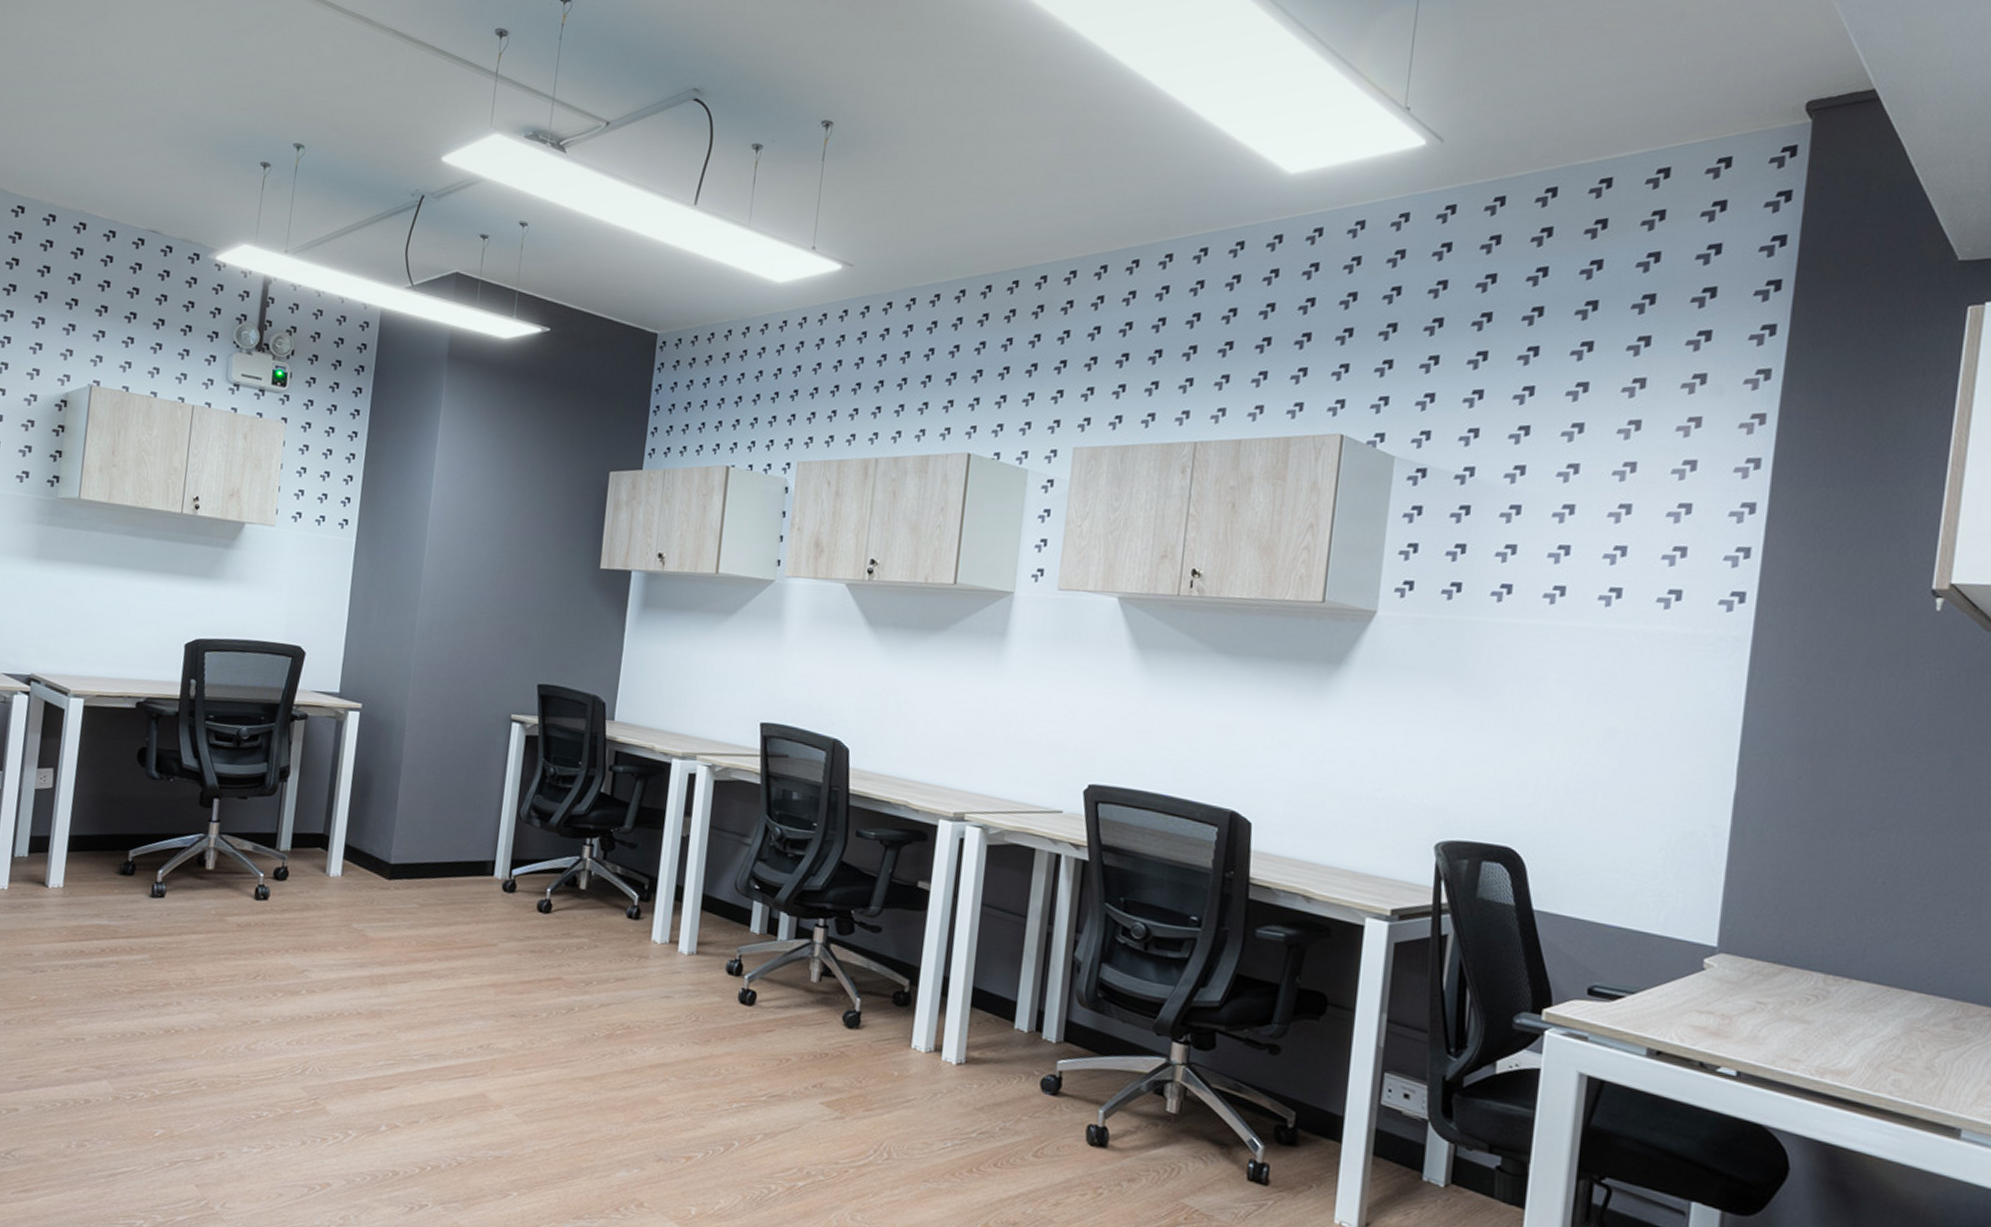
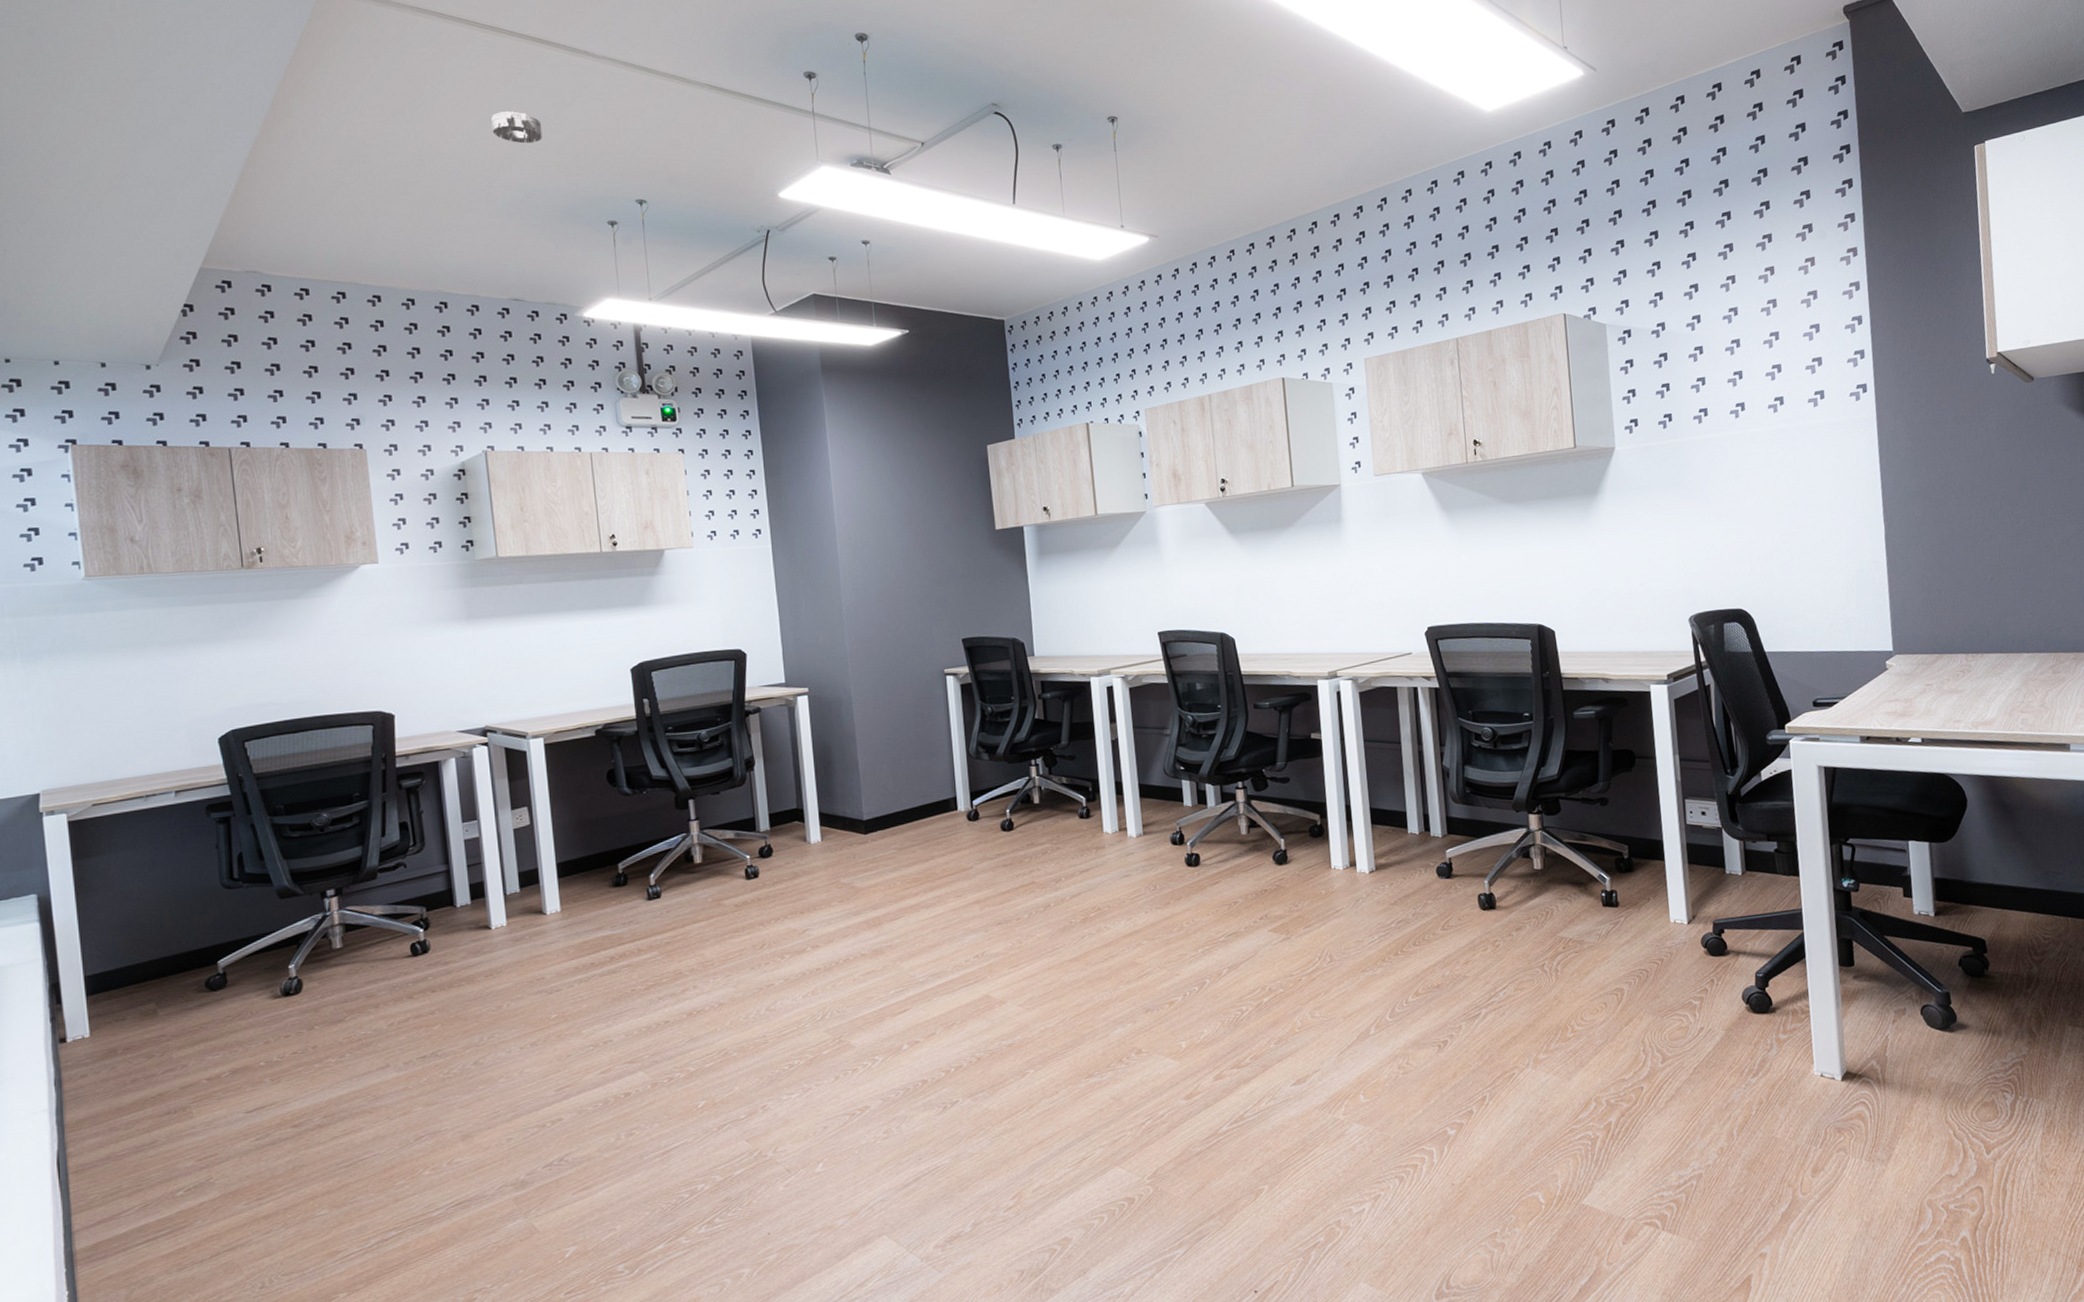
smoke detector: none [166,32,217,70] -> present [491,111,542,144]

